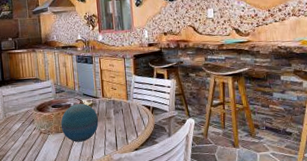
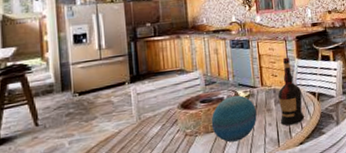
liquor: none [117,73,139,133] -> present [278,57,304,125]

